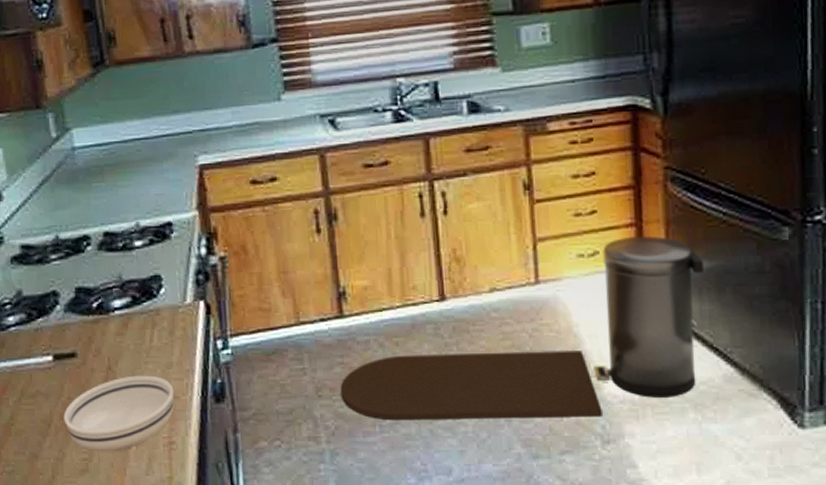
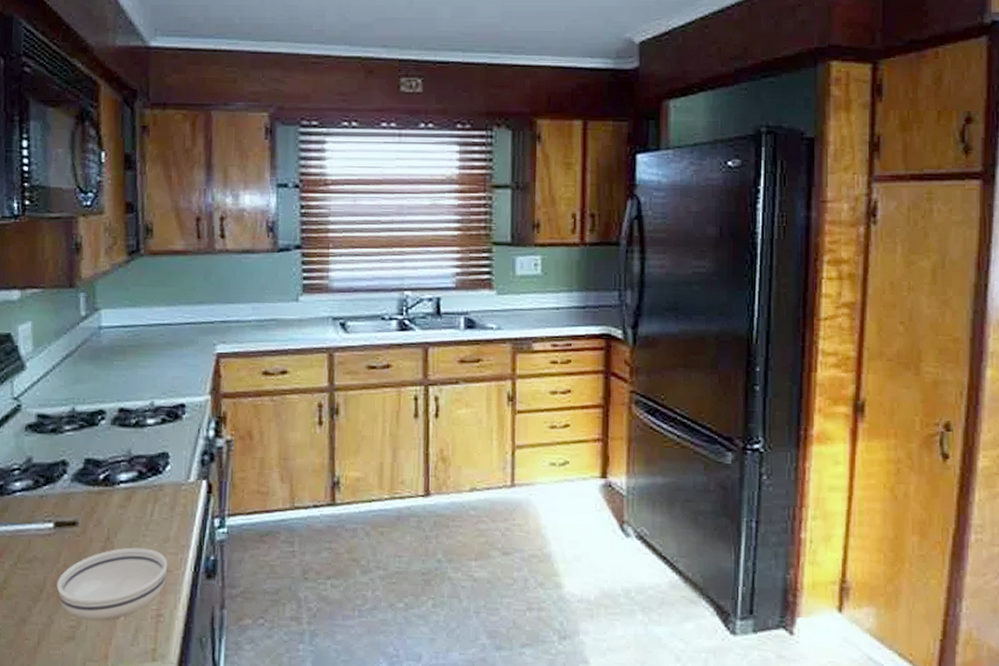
door mat: present [340,350,602,421] -> none [325,544,561,614]
pedal bin: present [594,235,703,398] -> none [557,450,658,600]

